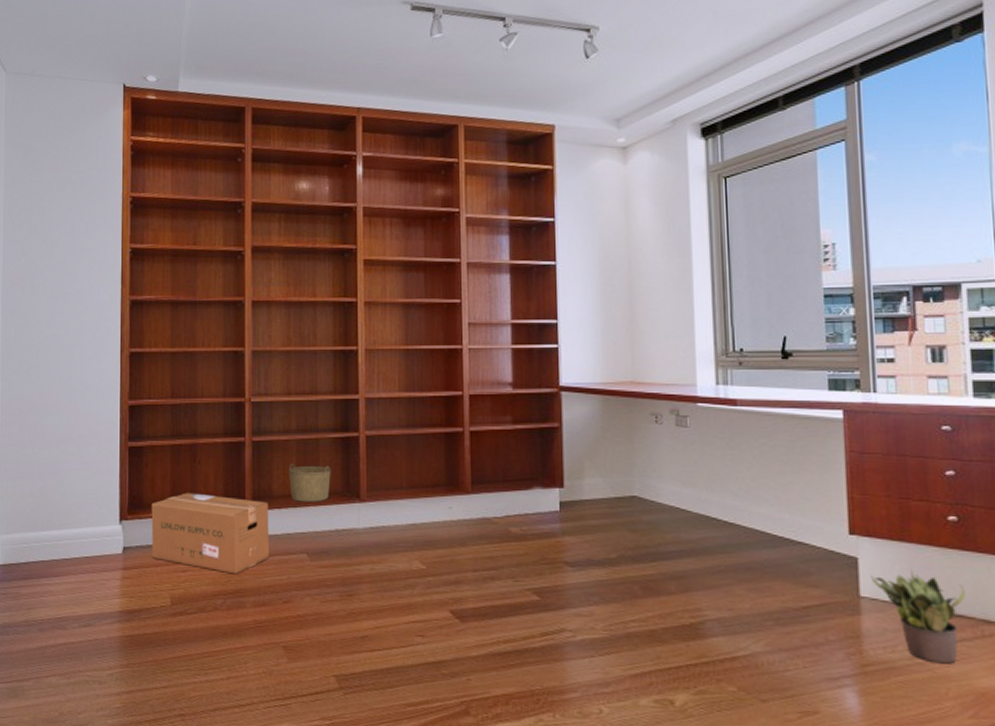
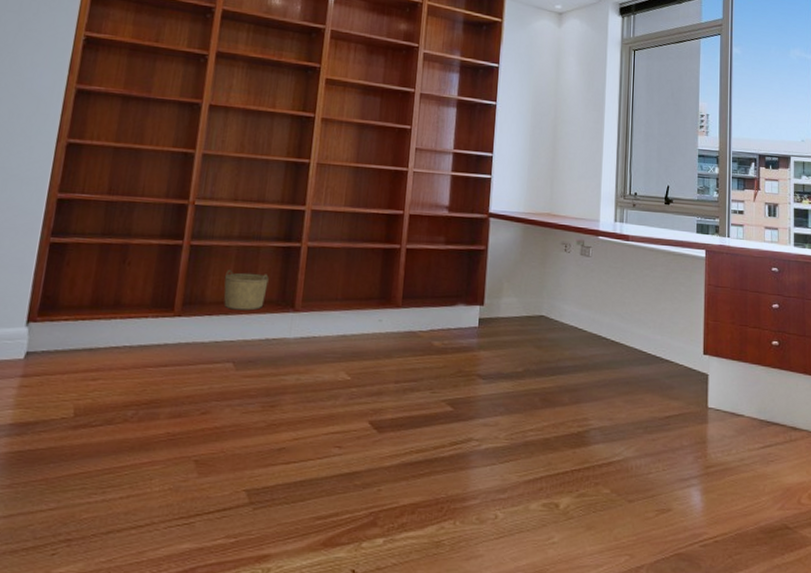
box: present [151,493,269,574] -> none [59,295,199,384]
potted plant: present [870,567,966,664] -> none [716,383,781,465]

